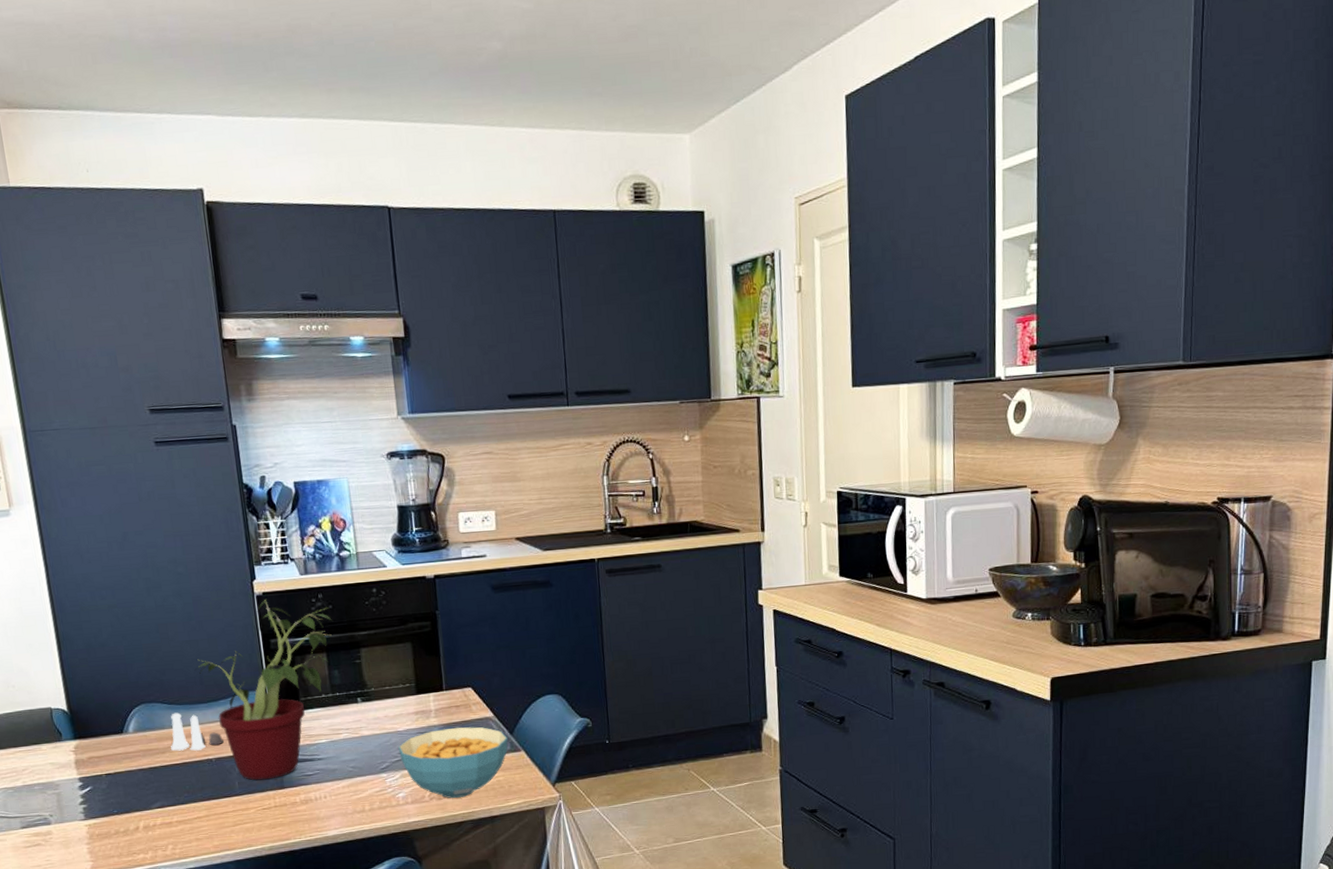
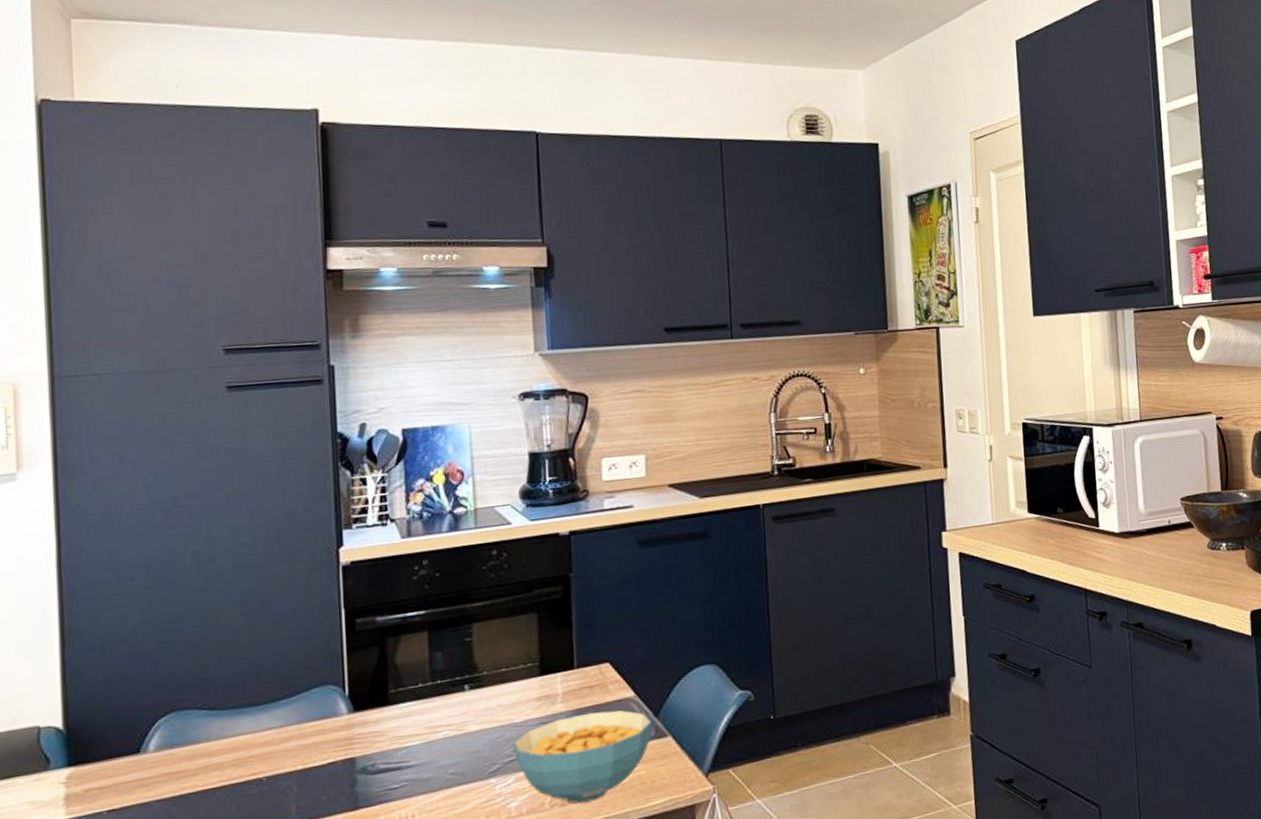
salt and pepper shaker set: present [171,712,224,751] -> none [206,720,281,772]
potted plant: present [194,598,333,781] -> none [250,569,440,802]

